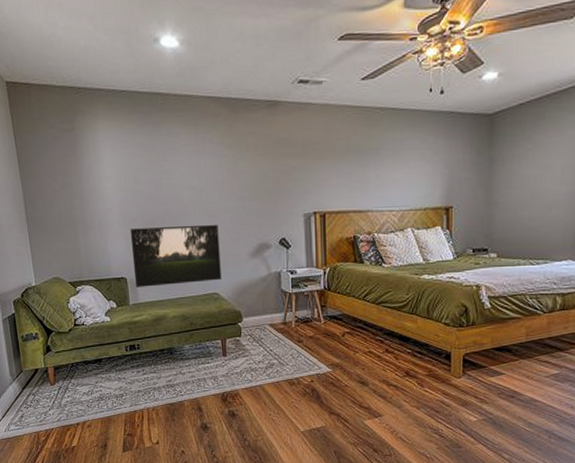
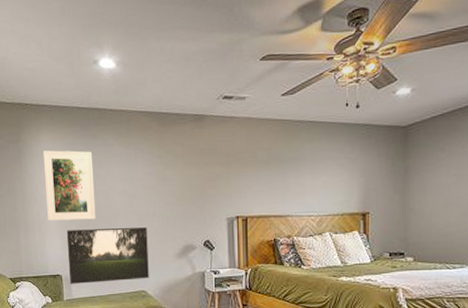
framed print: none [100,140,162,219] -> present [42,150,96,221]

